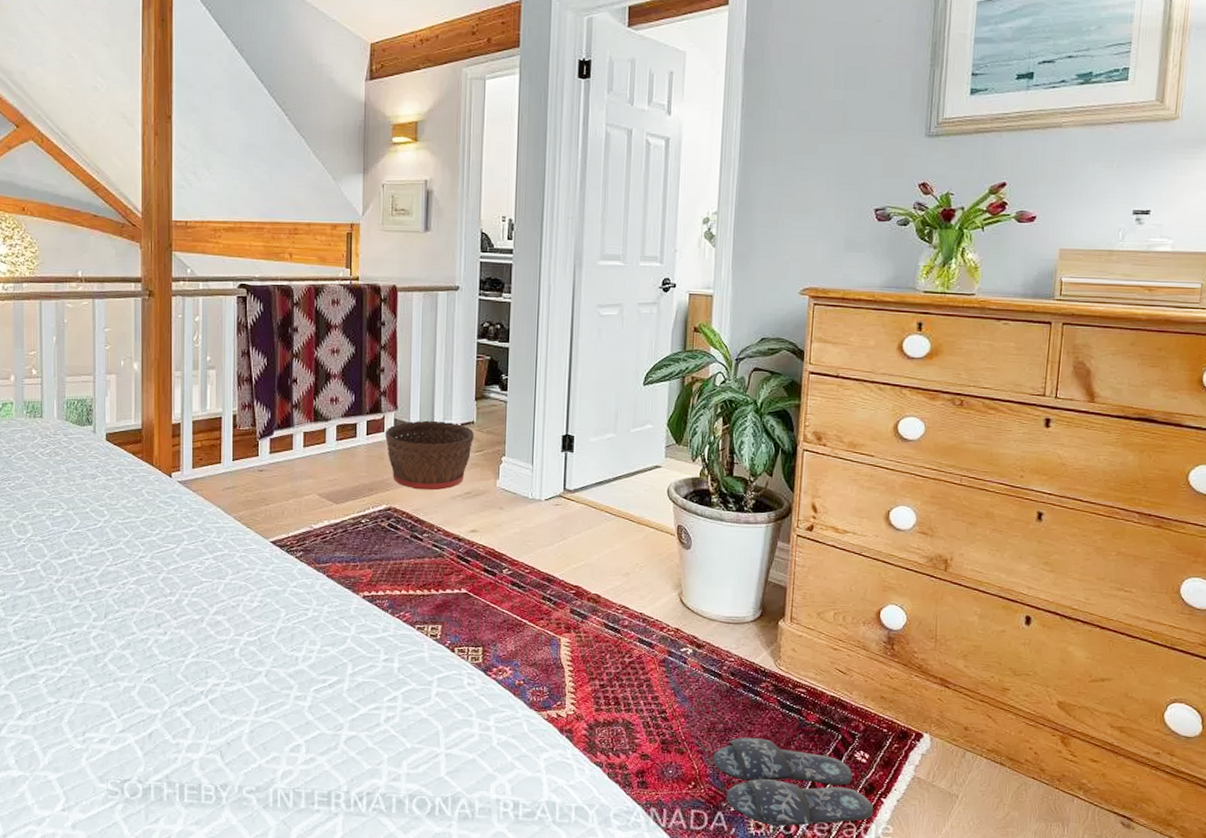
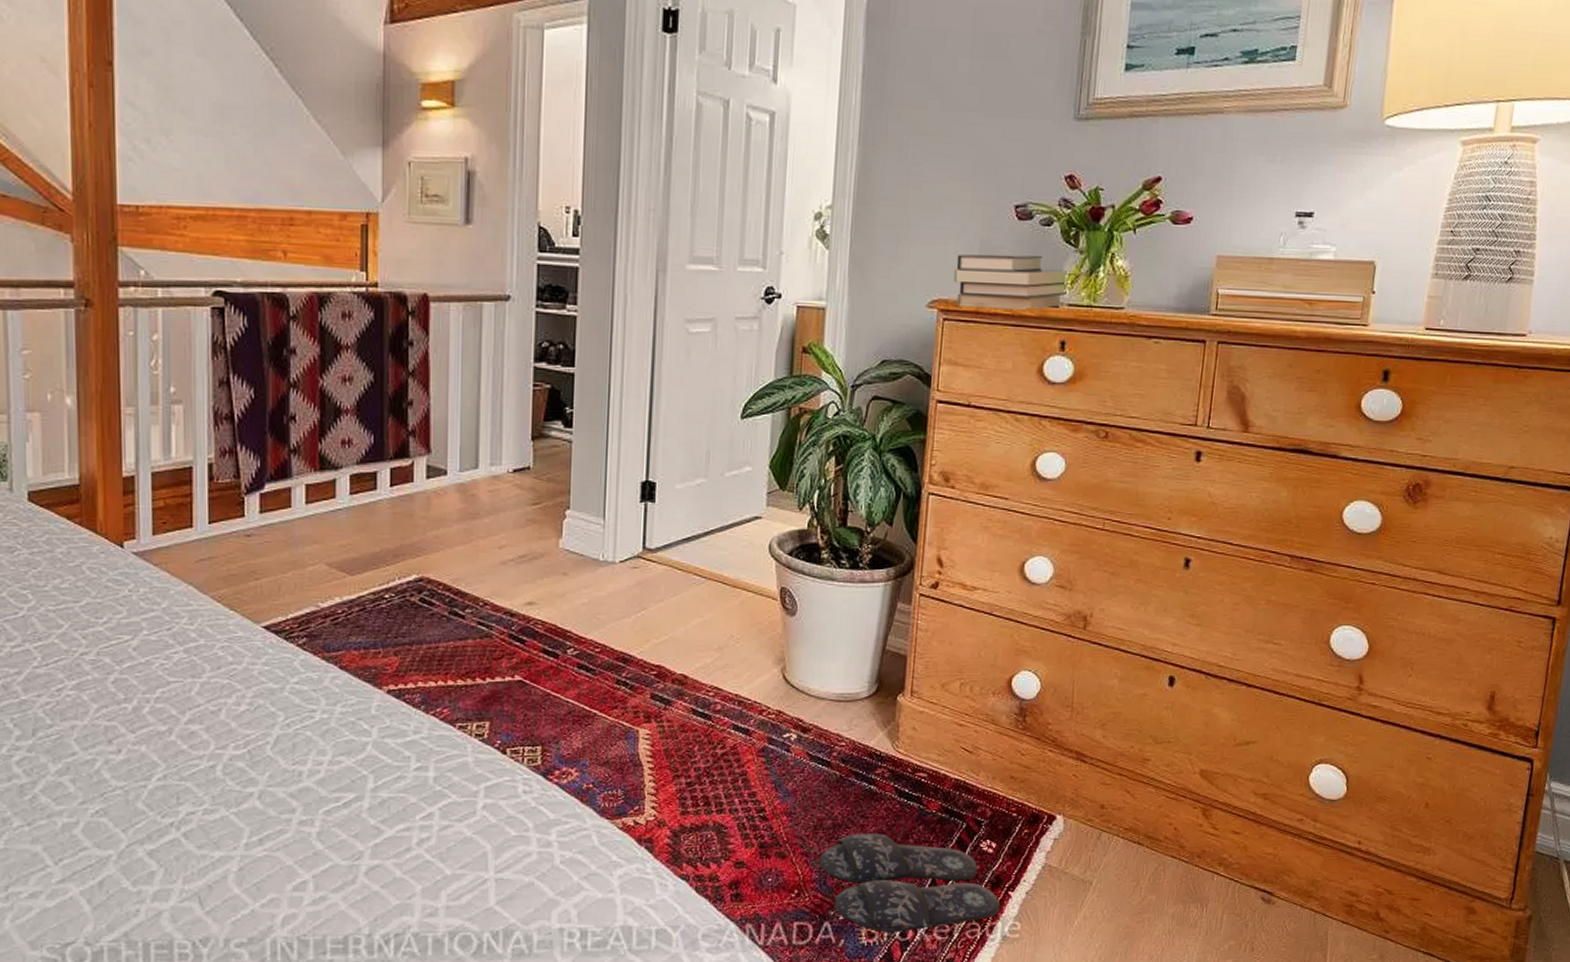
basket: present [384,420,474,490] -> none [414,466,530,555]
books: none [822,249,925,298] -> present [953,253,1070,312]

